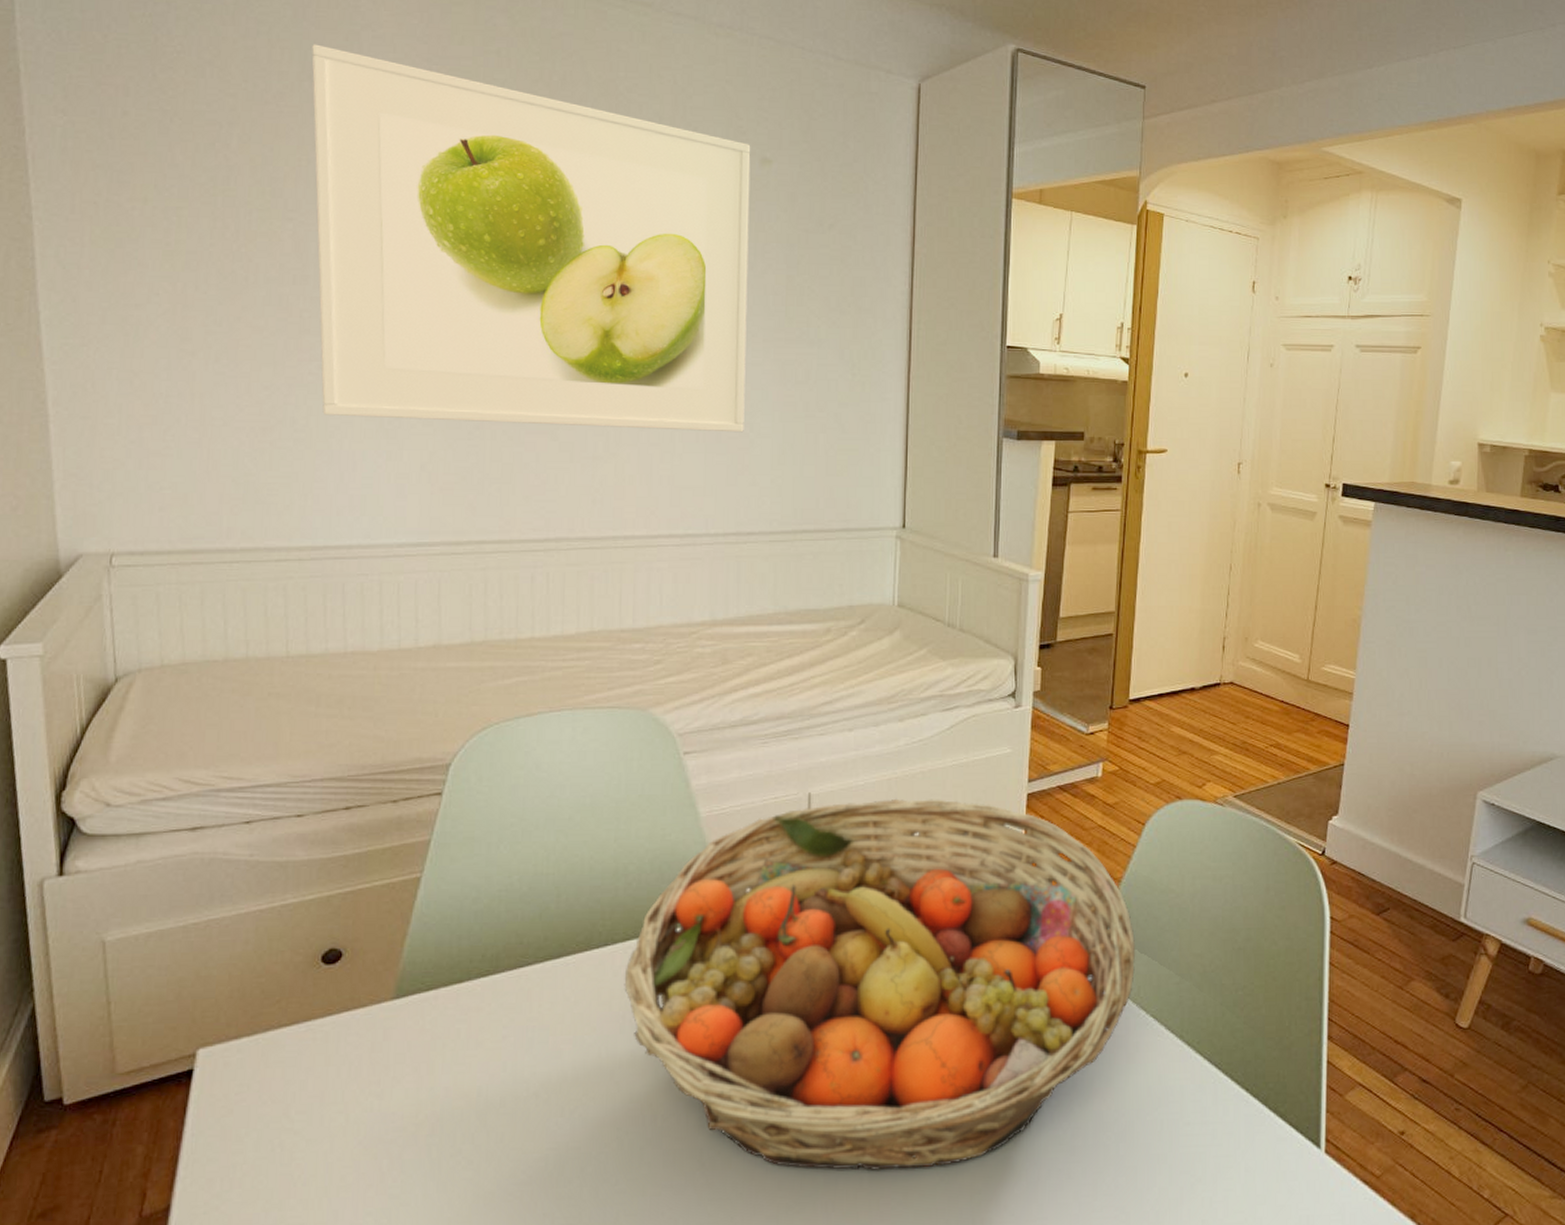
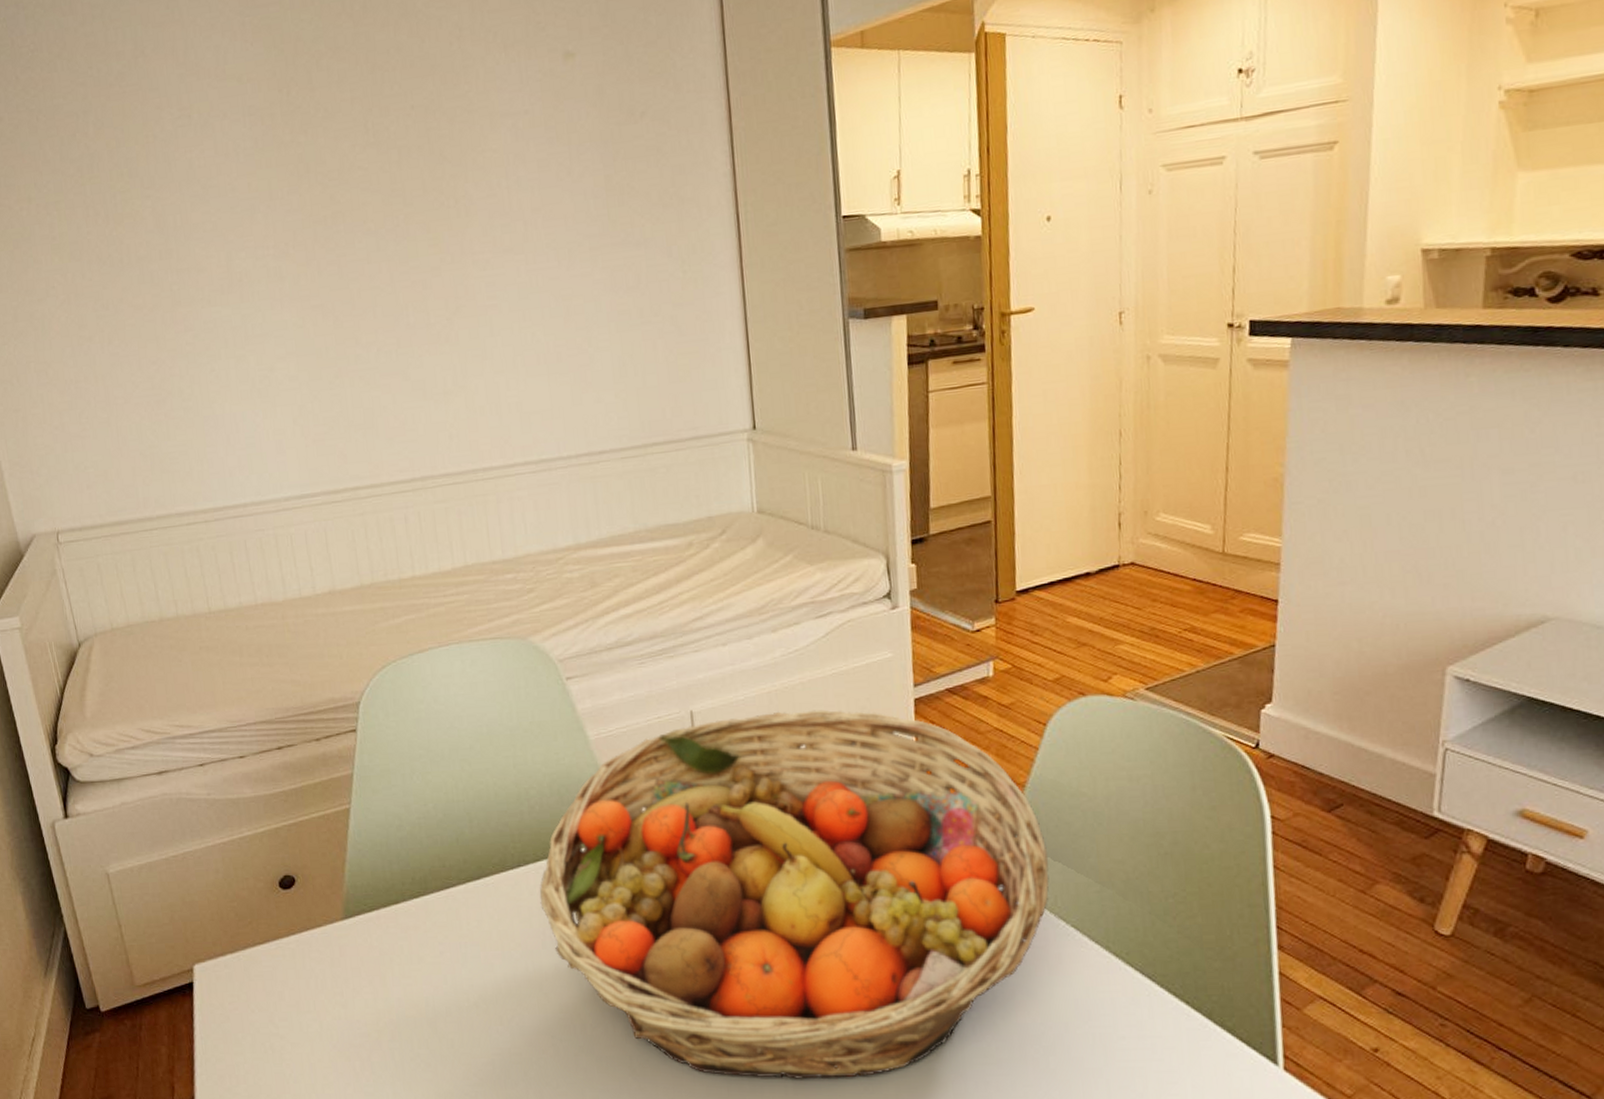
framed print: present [311,44,751,433] -> none [140,18,583,382]

